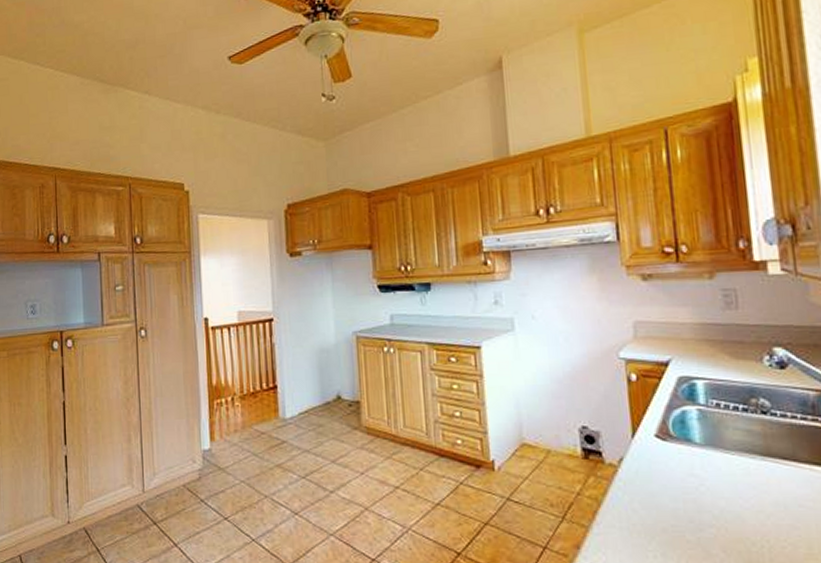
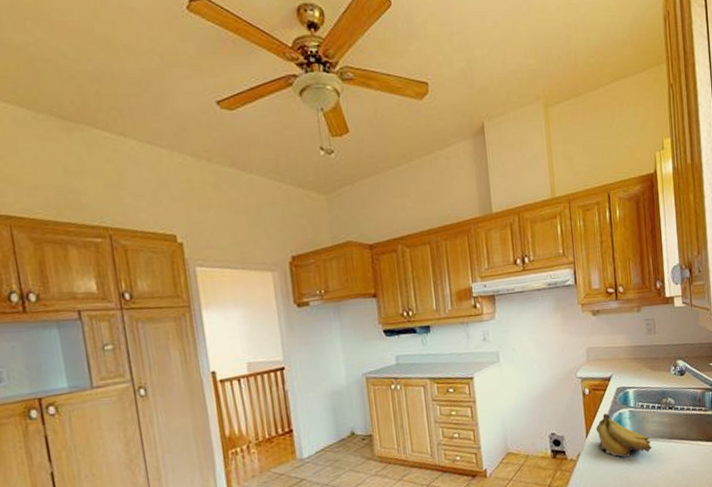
fruit: none [646,409,734,472] -> present [596,413,652,457]

